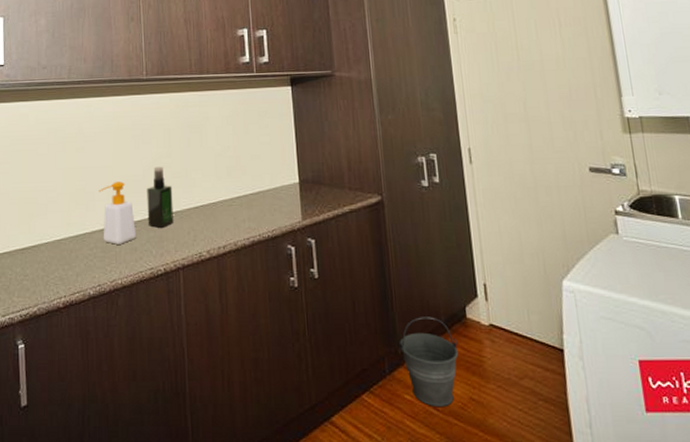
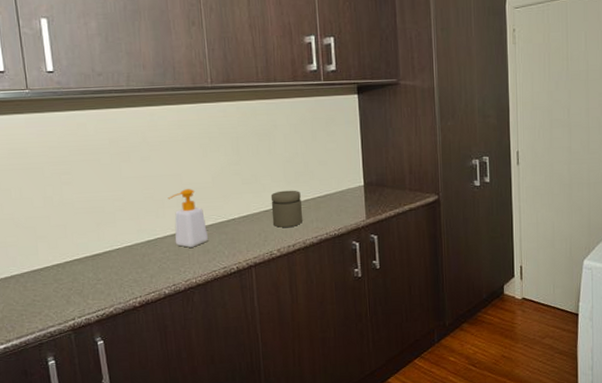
spray bottle: present [147,166,174,228] -> none [217,173,245,231]
jar: none [201,185,234,226] -> present [270,190,302,228]
bucket: present [397,317,459,408] -> none [445,295,496,365]

